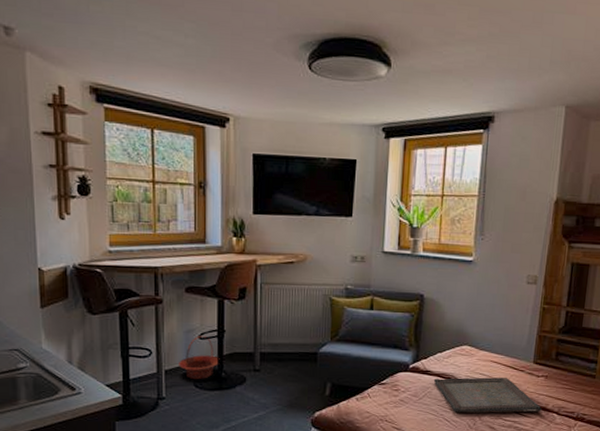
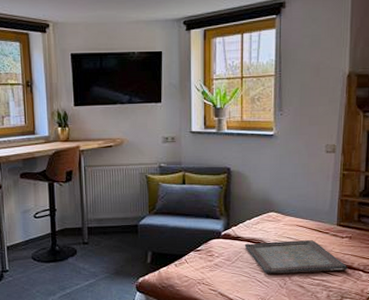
basket: present [179,336,220,379] -> none [18,215,53,253]

